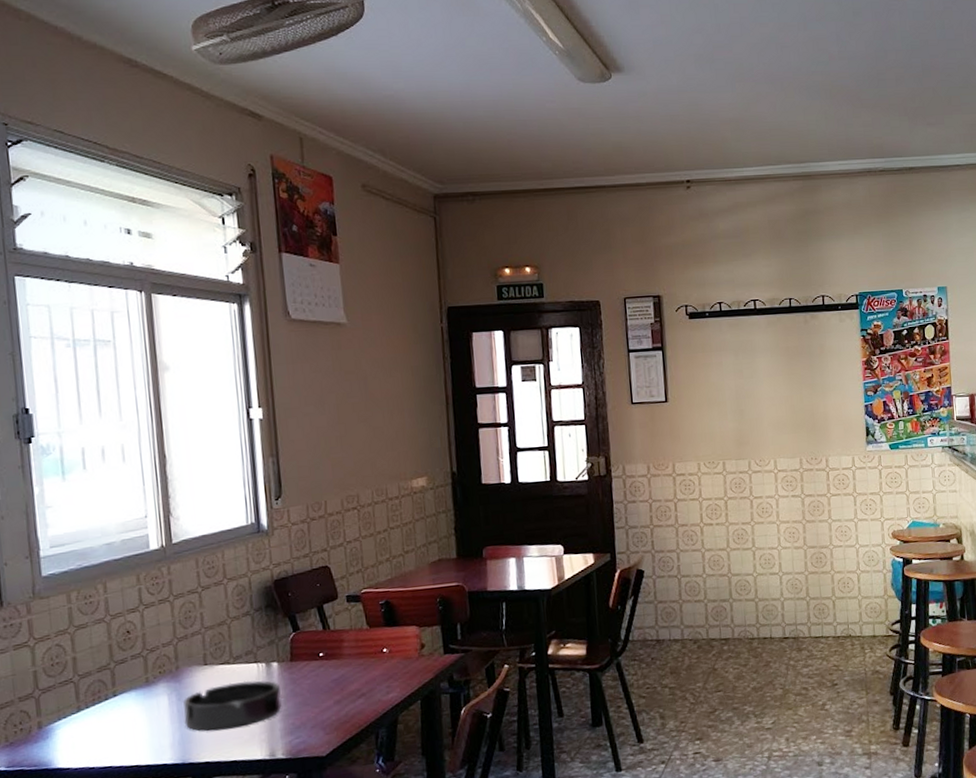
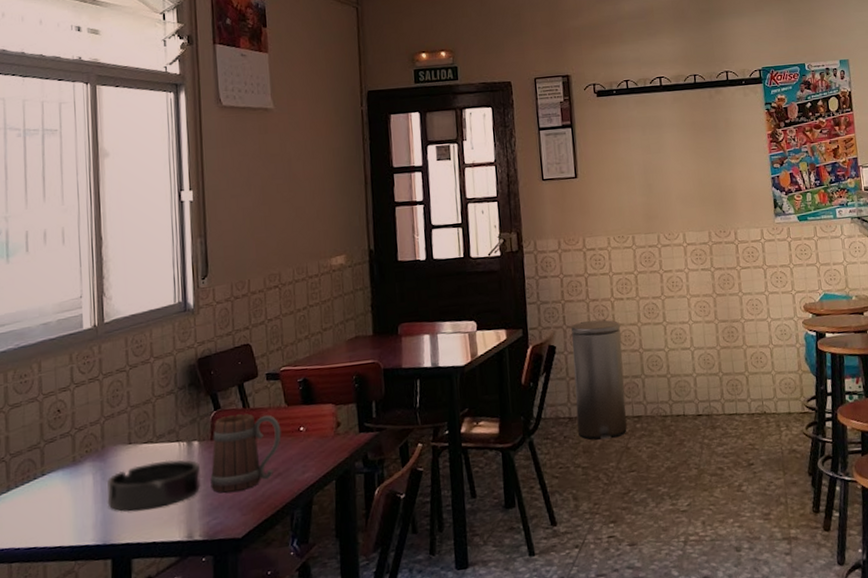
beer mug: none [291,635,364,713] -> present [210,413,282,493]
pedal bin: none [660,544,714,662] -> present [571,319,627,440]

